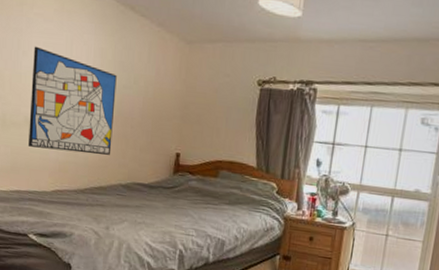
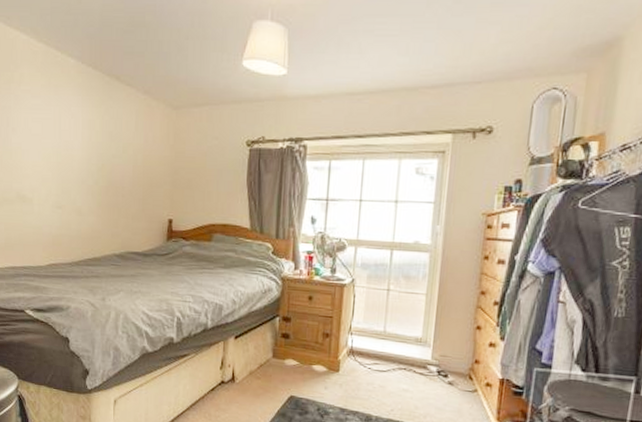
wall art: present [29,46,117,155] -> none [21,122,106,226]

